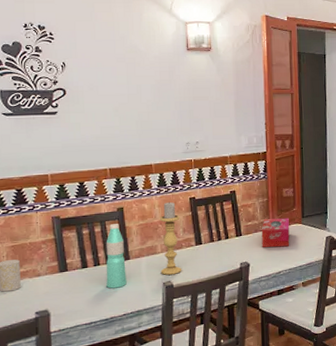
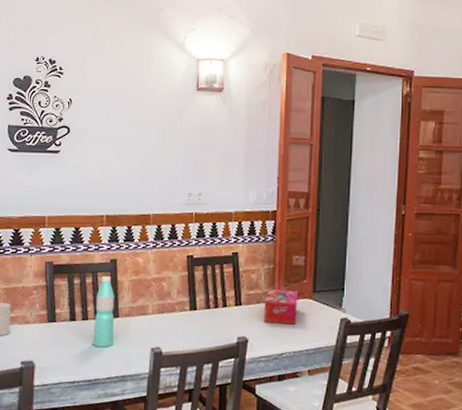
candle holder: present [159,201,182,276] -> none [150,258,175,341]

